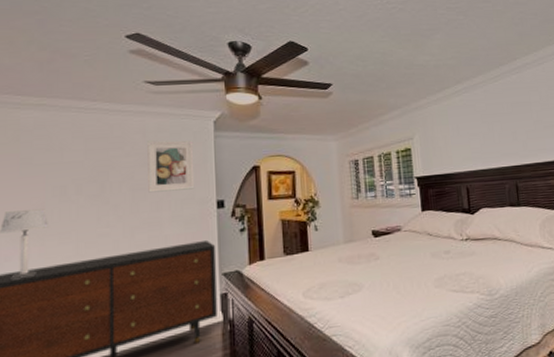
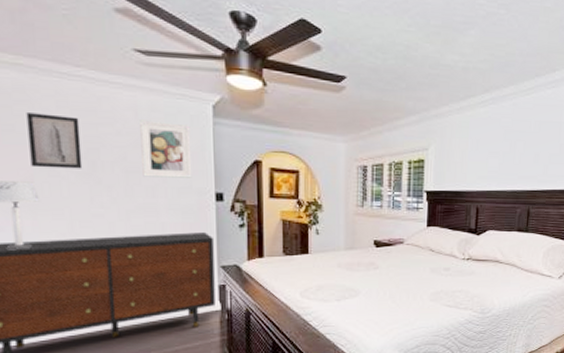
wall art: none [44,144,92,195] -> present [26,113,83,169]

